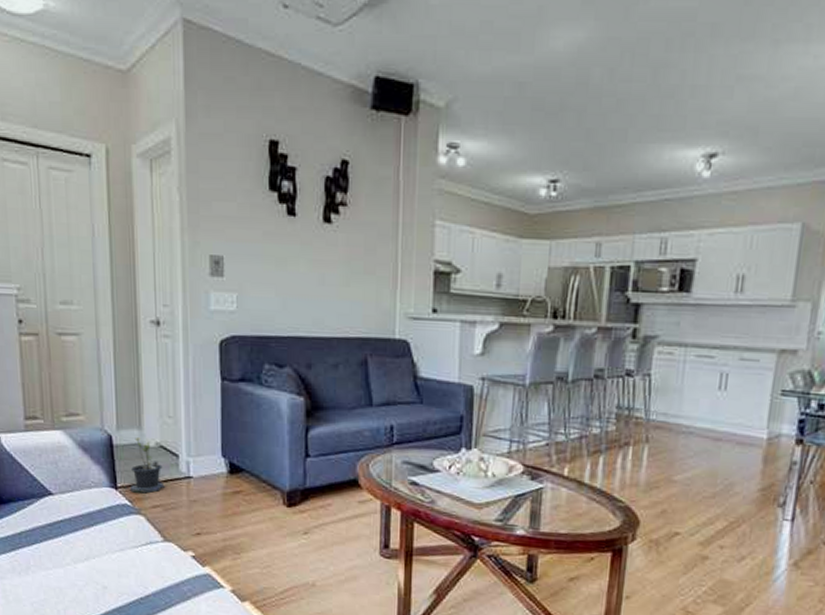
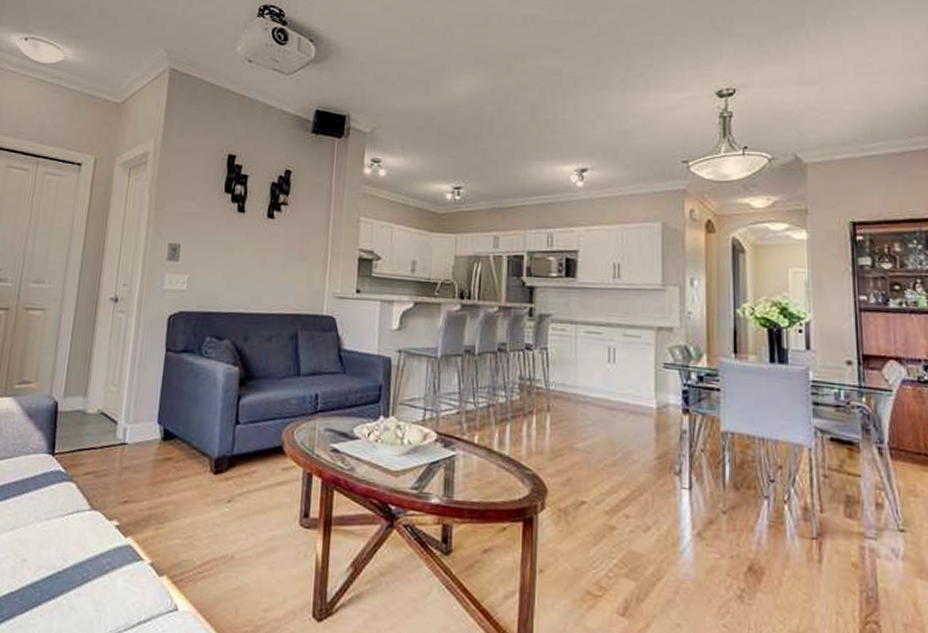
potted plant: present [124,437,166,494] -> none [61,404,101,460]

